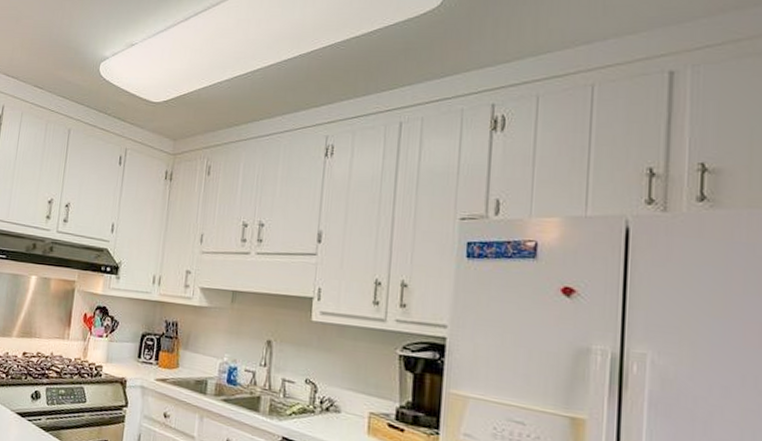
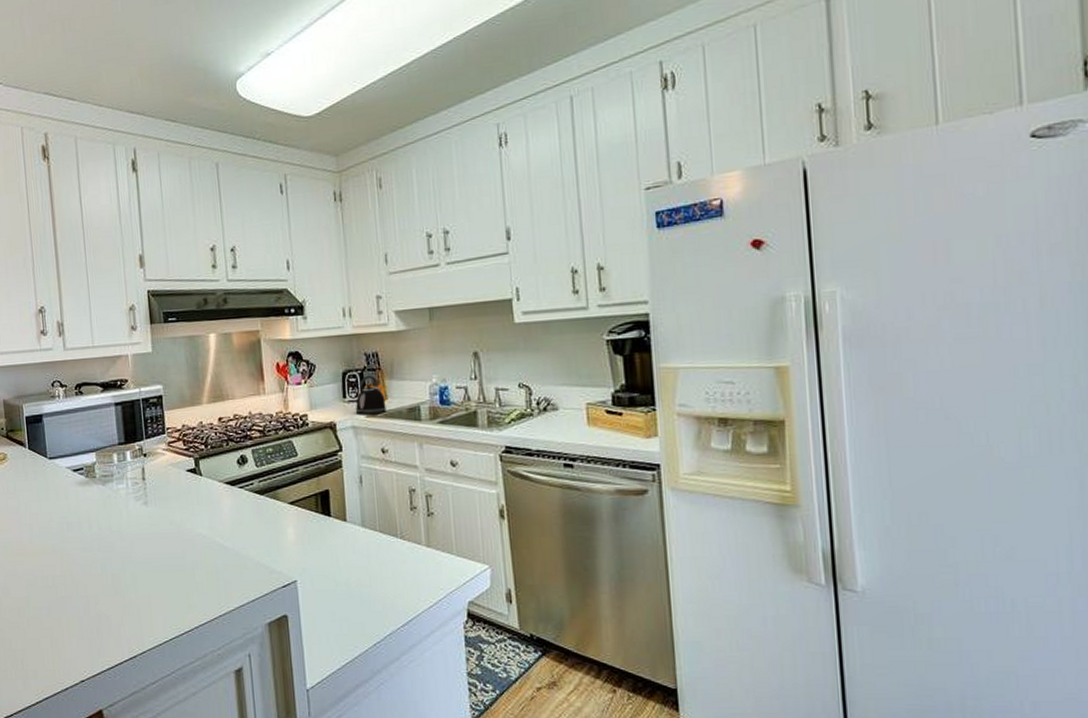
kettle: none [146,341,177,381] -> present [355,374,386,415]

